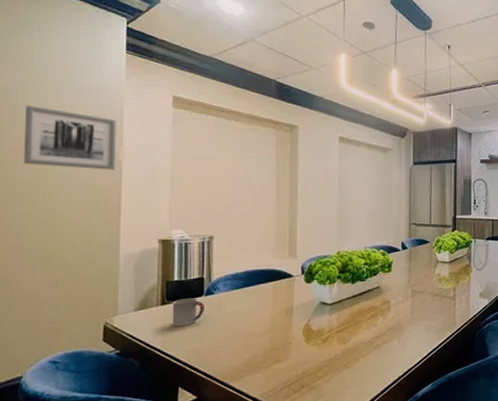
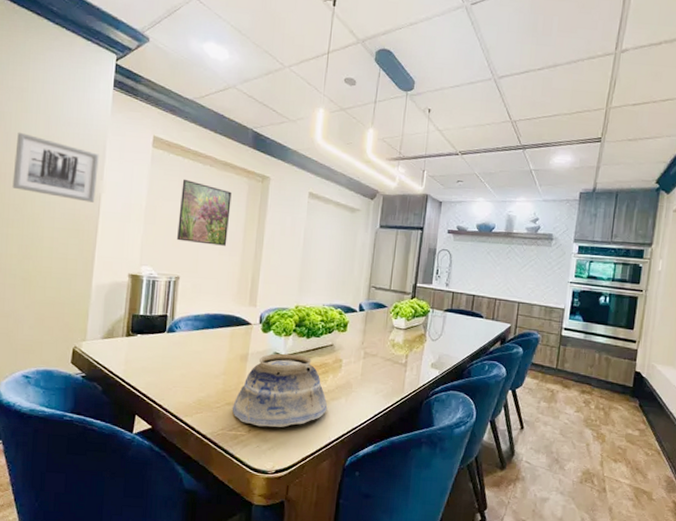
cup: present [172,298,204,327] -> none [135,332,166,360]
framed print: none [207,136,261,200] -> present [177,179,232,246]
bowl: none [282,301,381,381] -> present [232,353,328,427]

